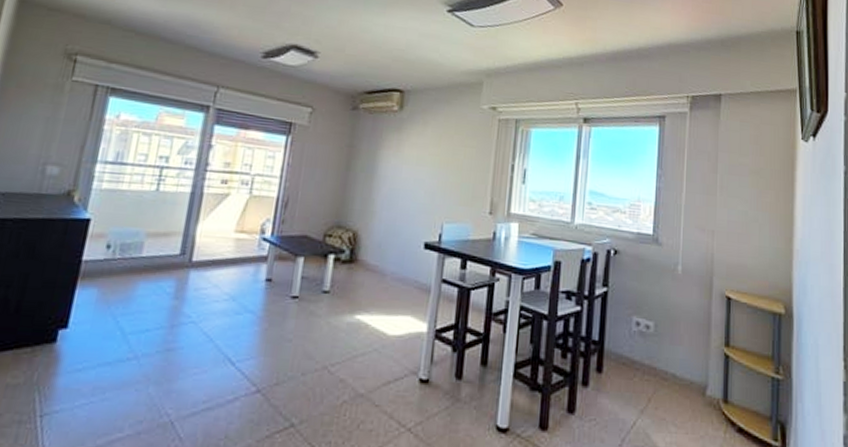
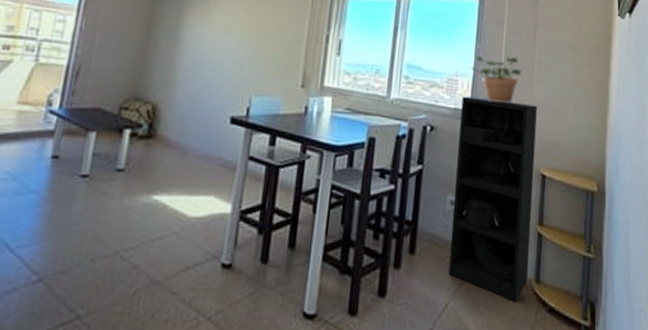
shelving unit: none [635,221,720,421] -> present [448,96,537,302]
potted plant: none [653,181,704,228] -> present [471,55,522,104]

